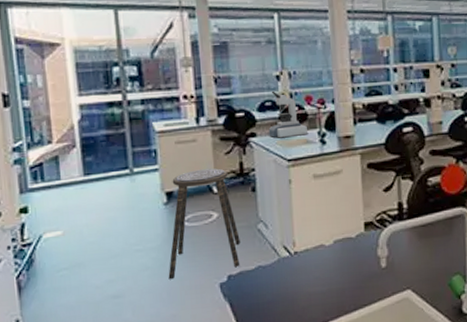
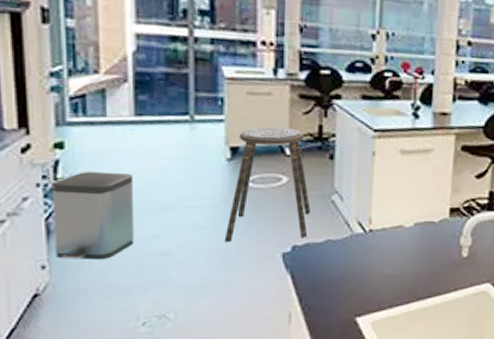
pedal bin: none [20,228,92,312] -> present [52,171,134,260]
microscope: present [268,90,309,139] -> none [356,51,401,106]

